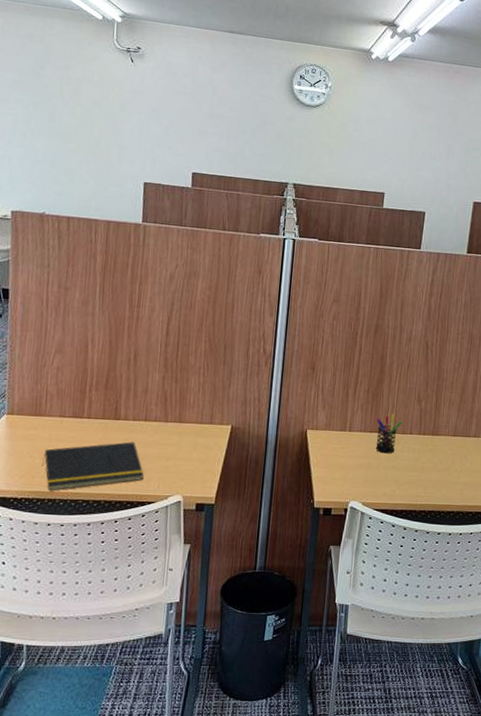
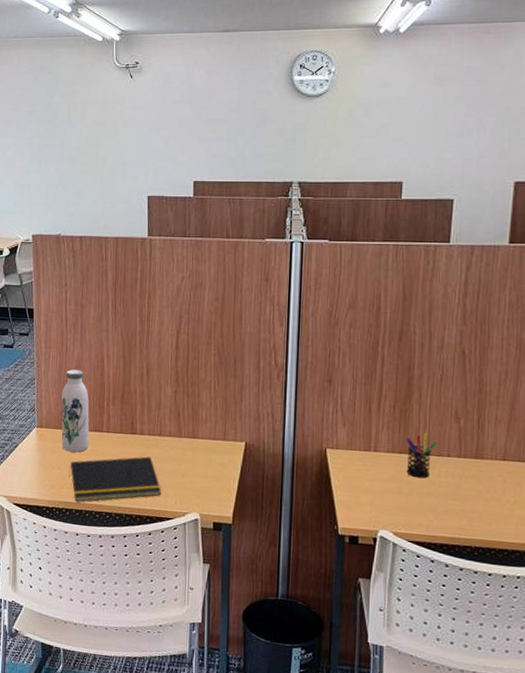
water bottle: none [35,354,69,440] -> present [61,369,90,453]

